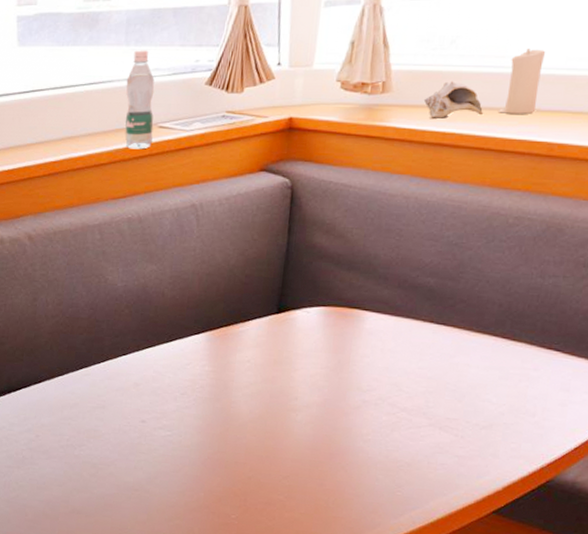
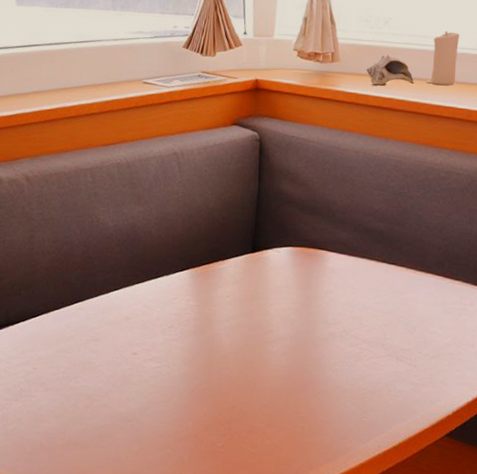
bottle: present [124,50,155,149] -> none [113,15,139,102]

